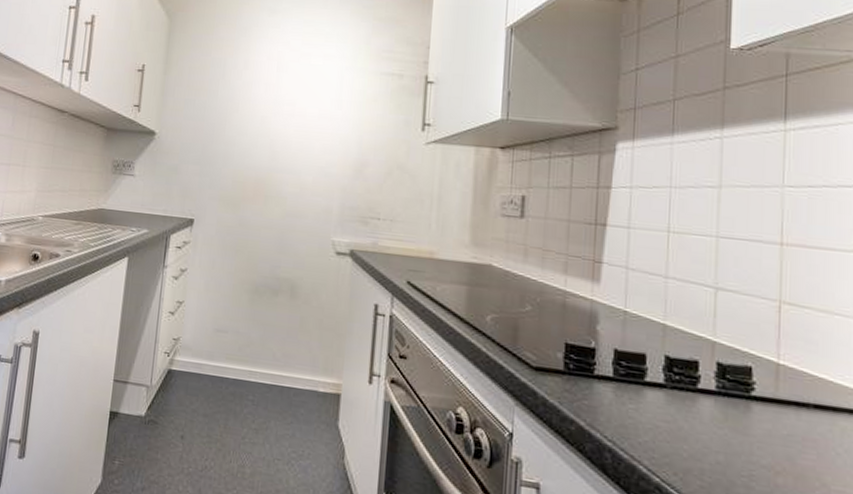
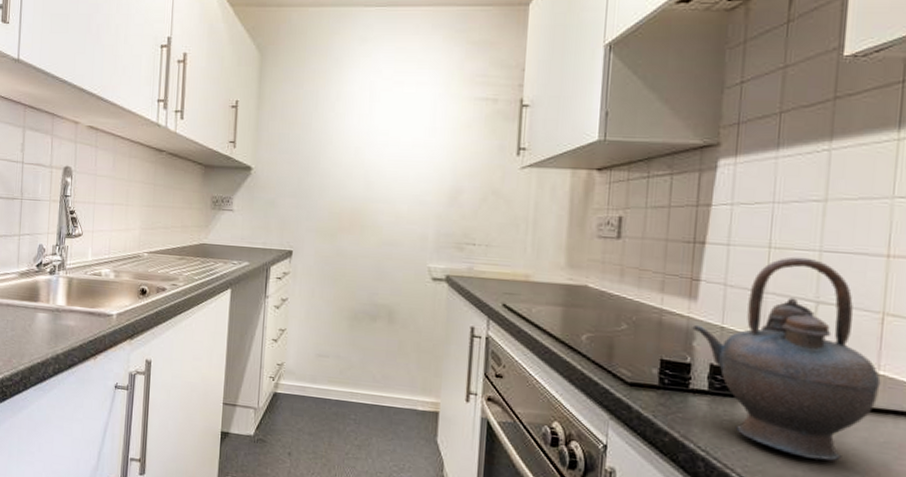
teapot: none [596,241,781,454] -> present [692,256,881,461]

